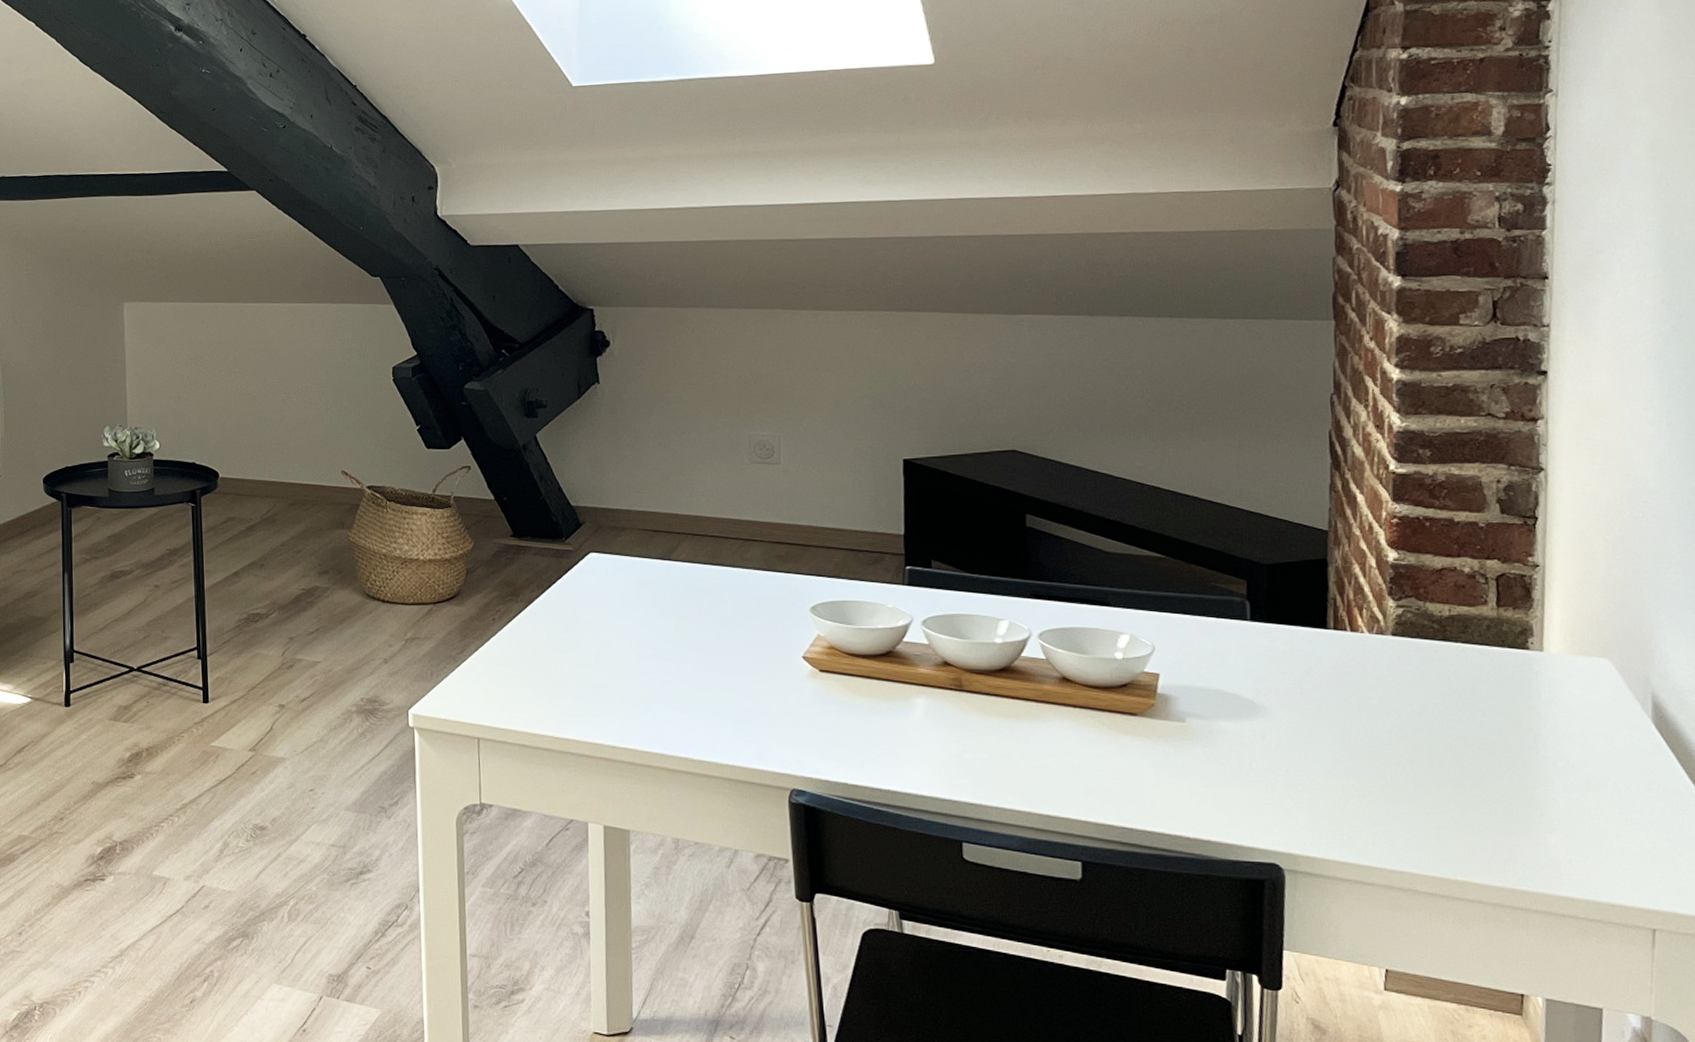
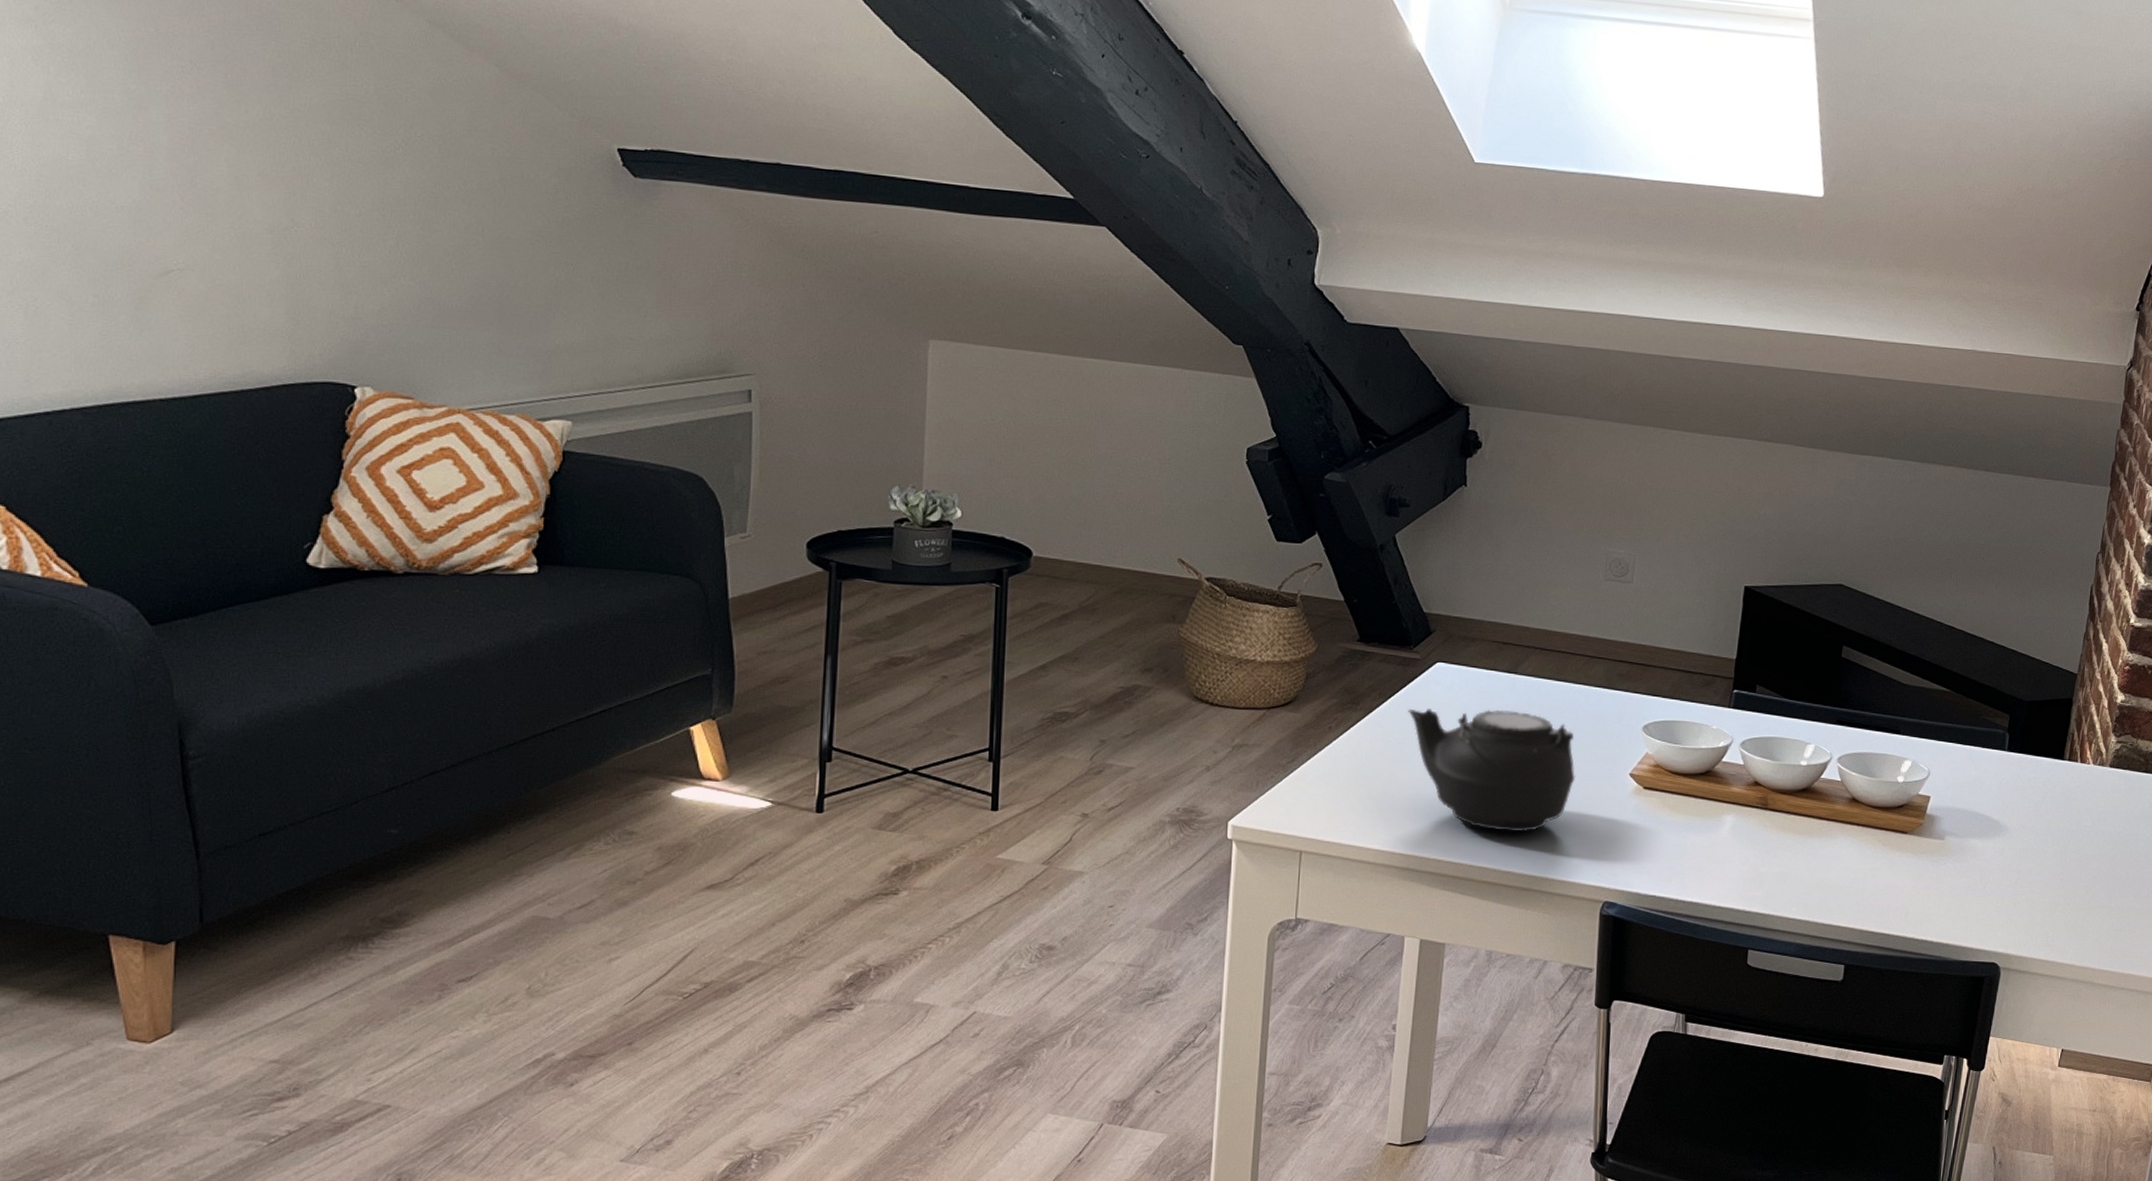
teapot: none [567,596,745,718] -> present [1408,707,1576,833]

